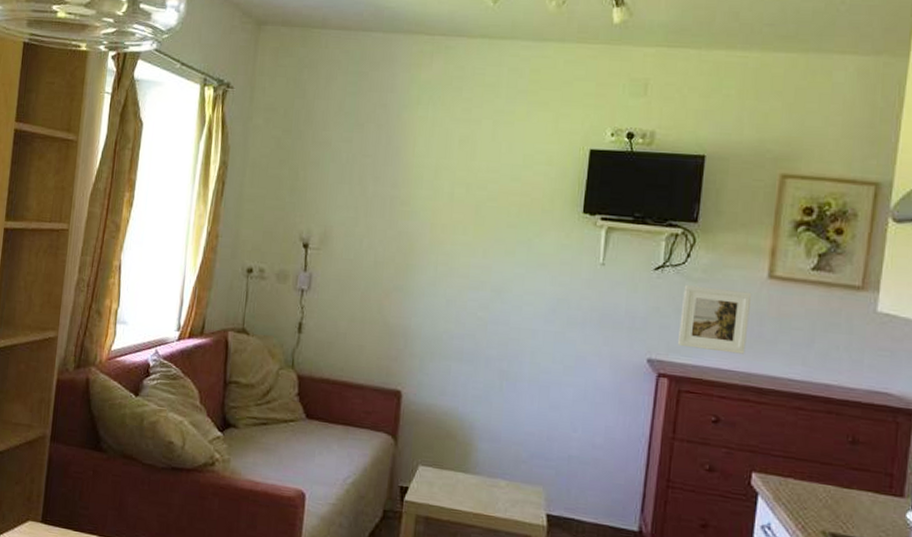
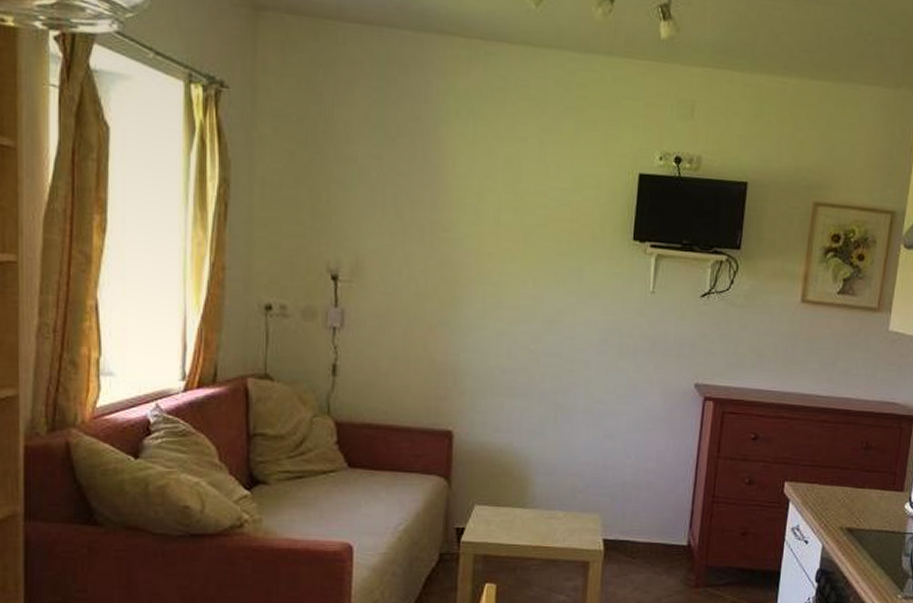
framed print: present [677,285,752,354] -> none [721,311,787,375]

